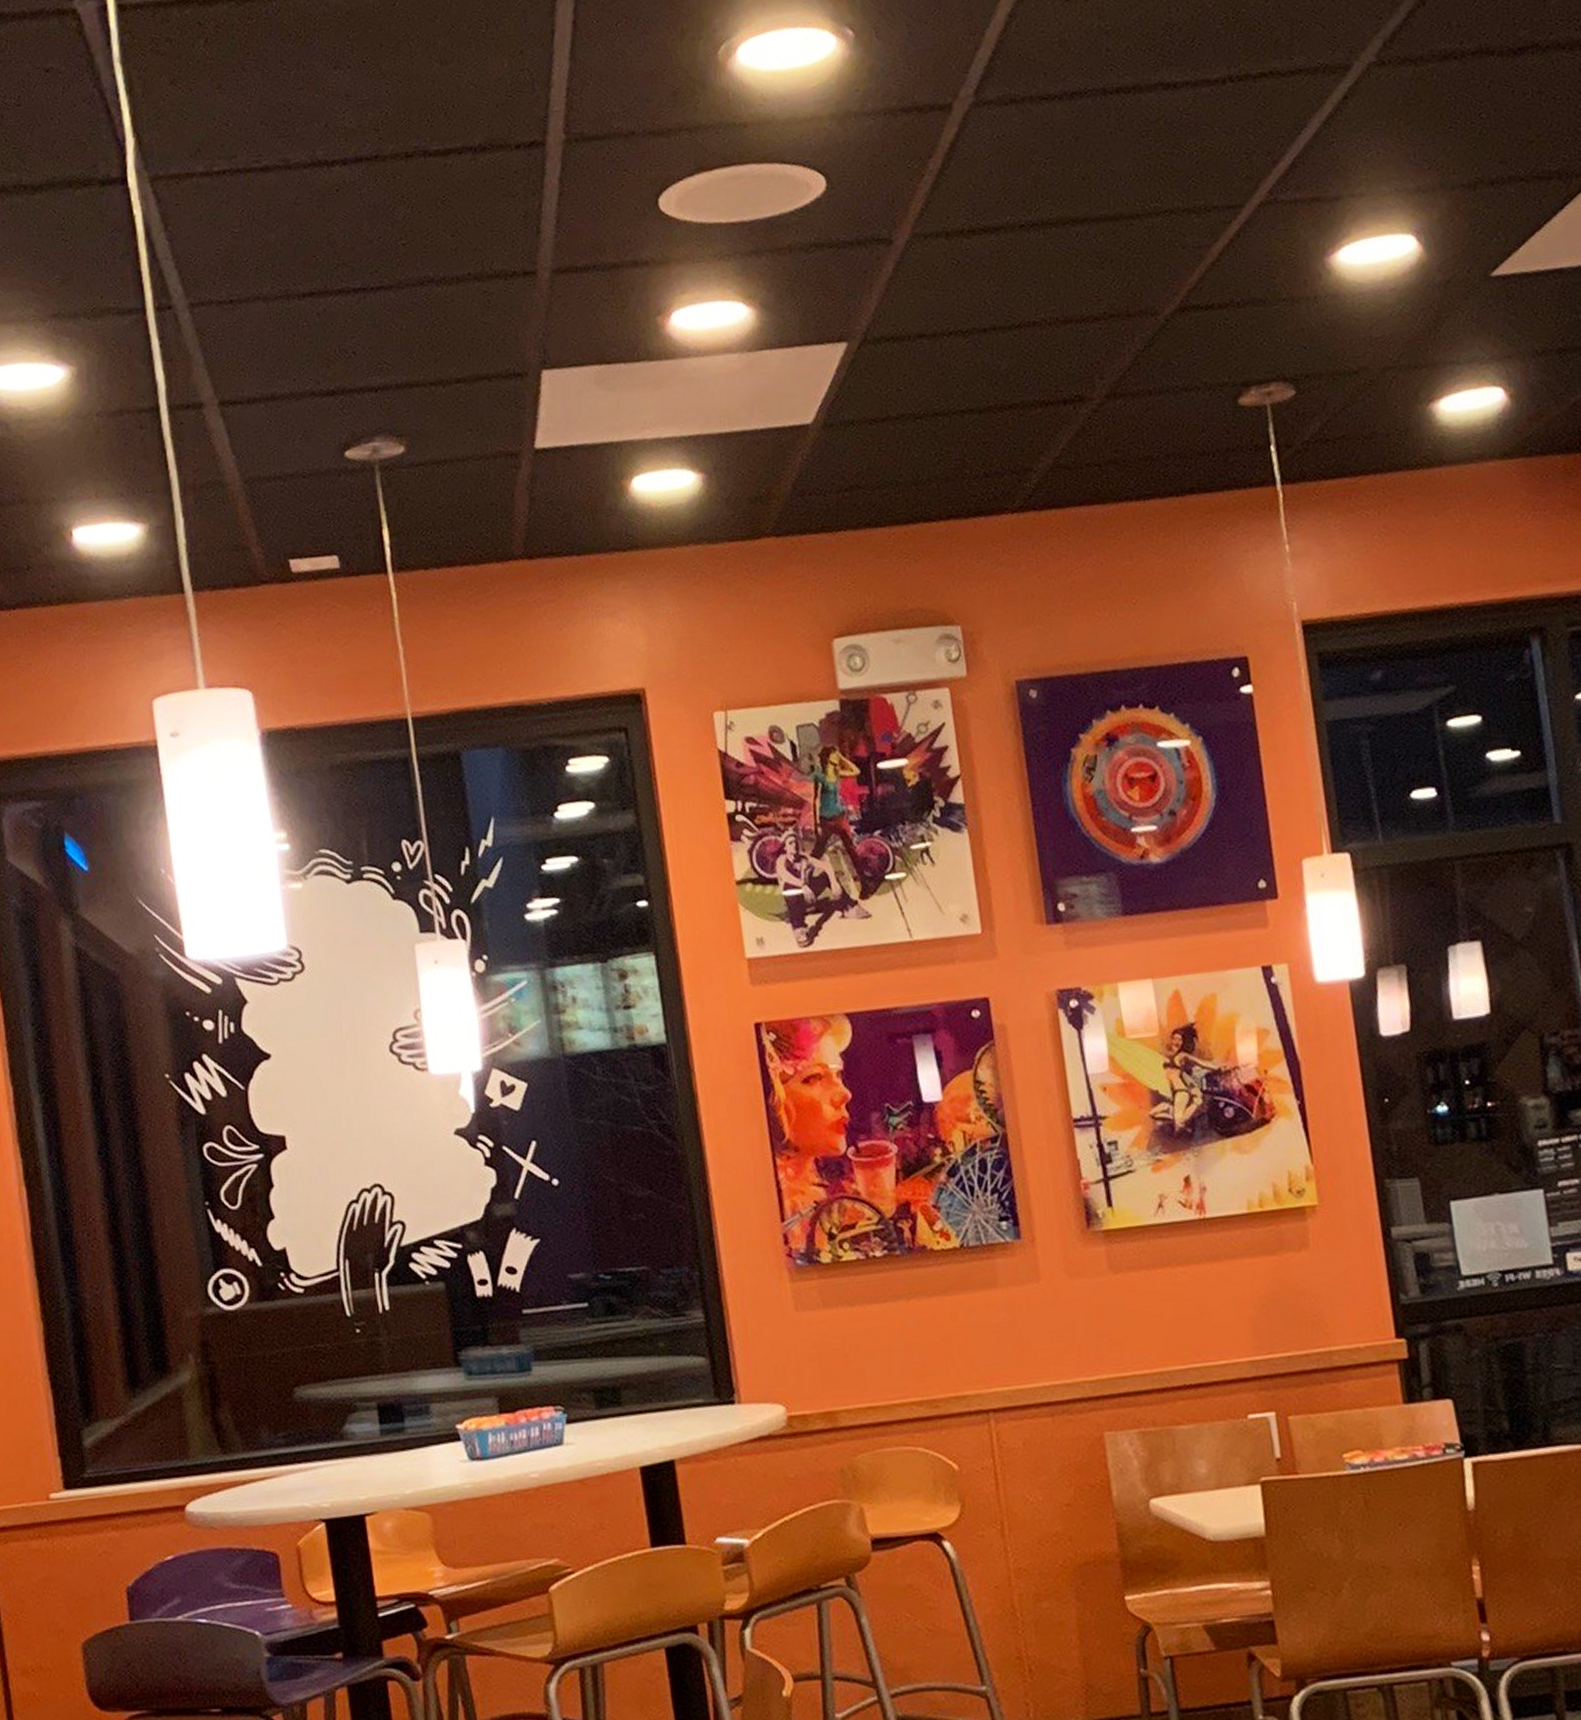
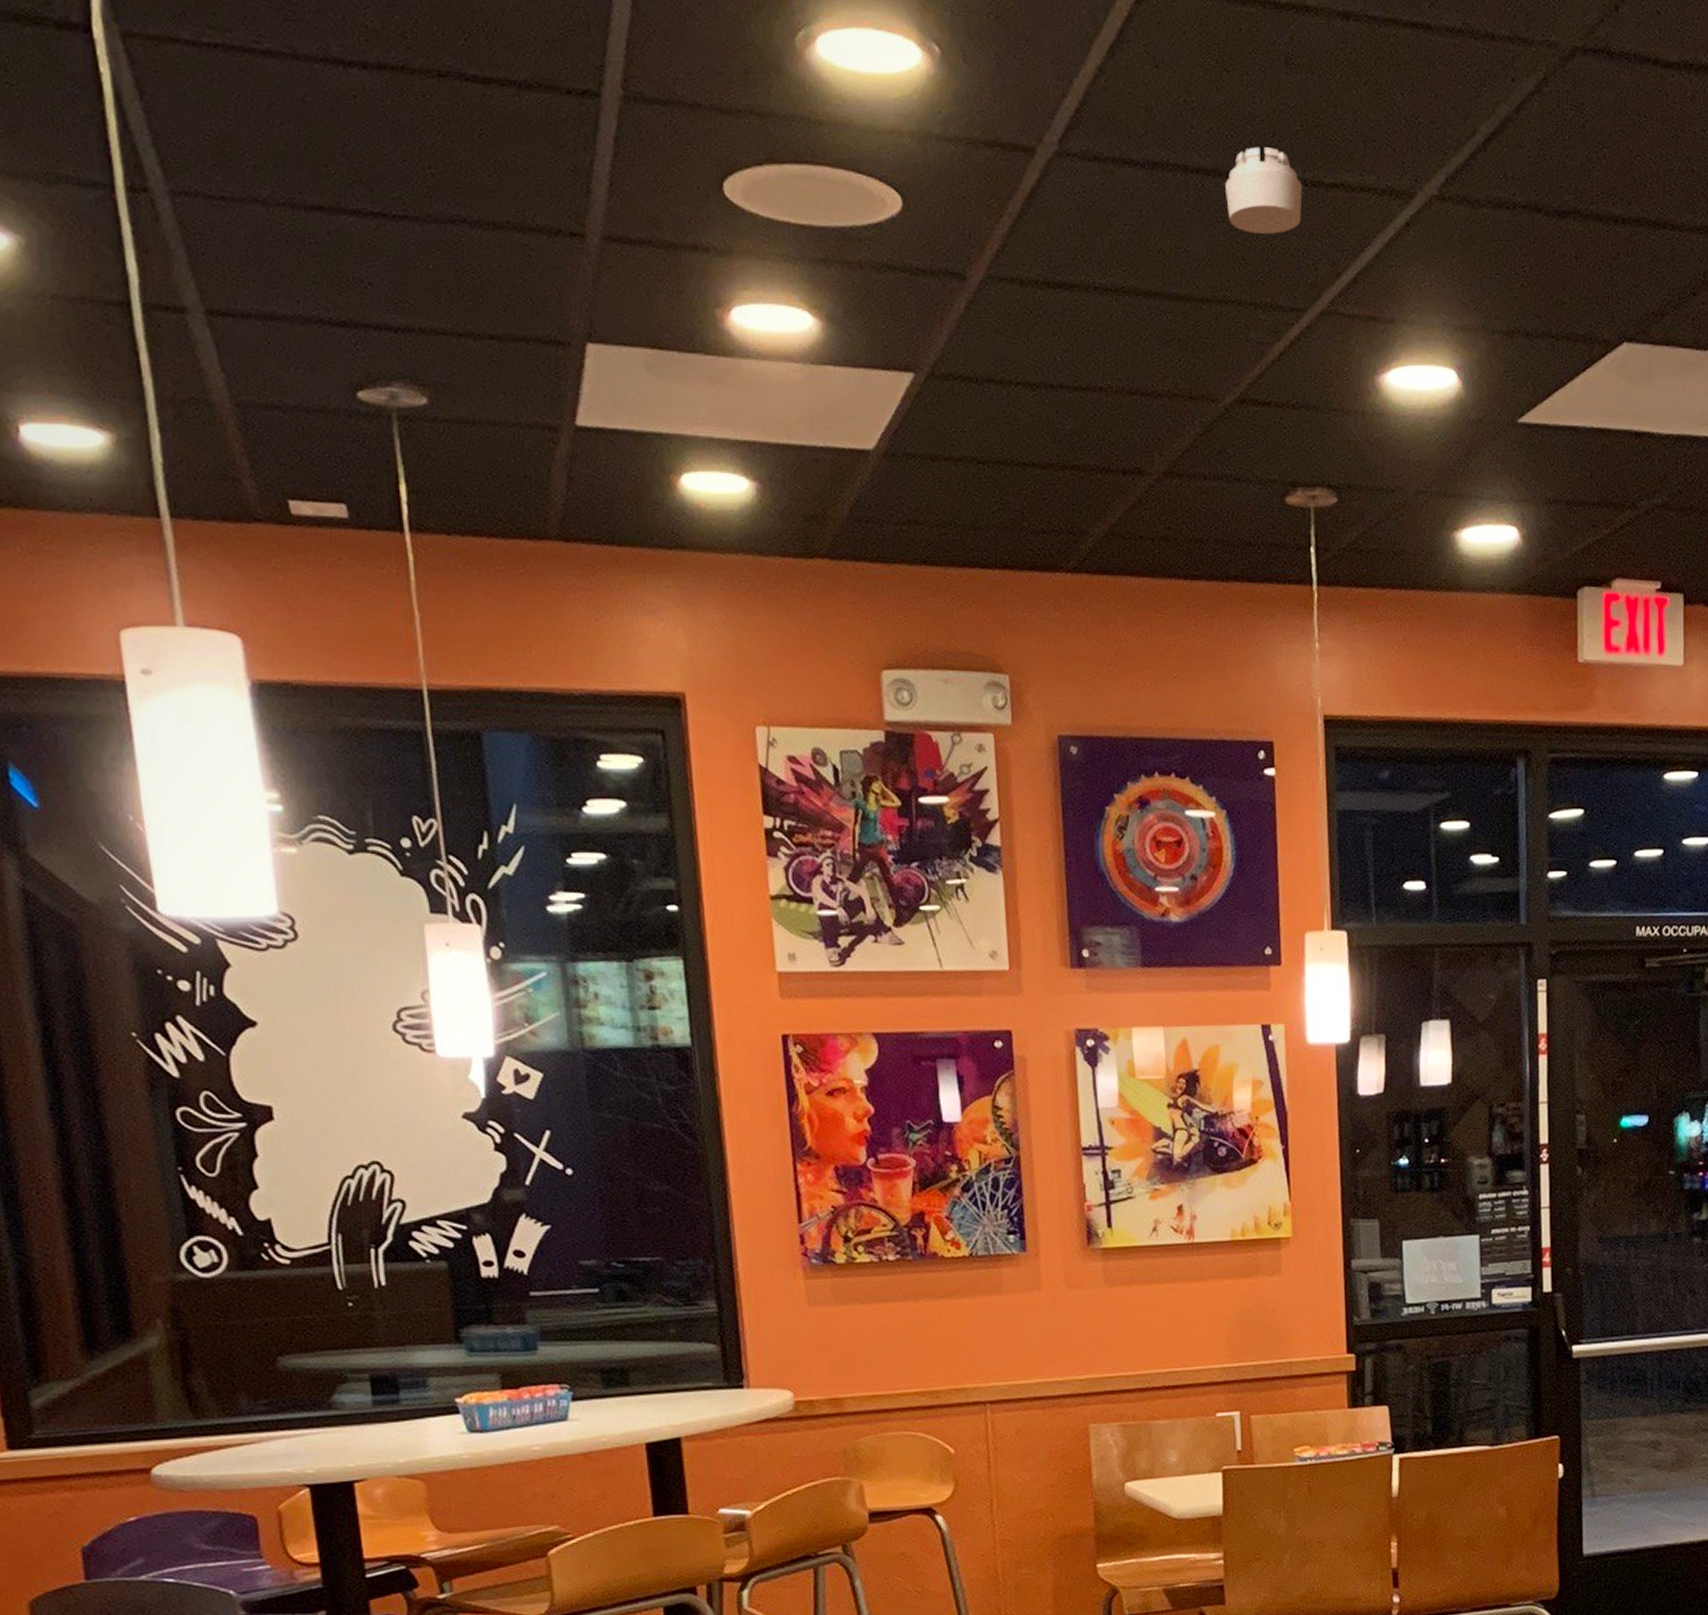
smoke detector: none [1147,52,1230,141] -> present [1225,147,1302,234]

